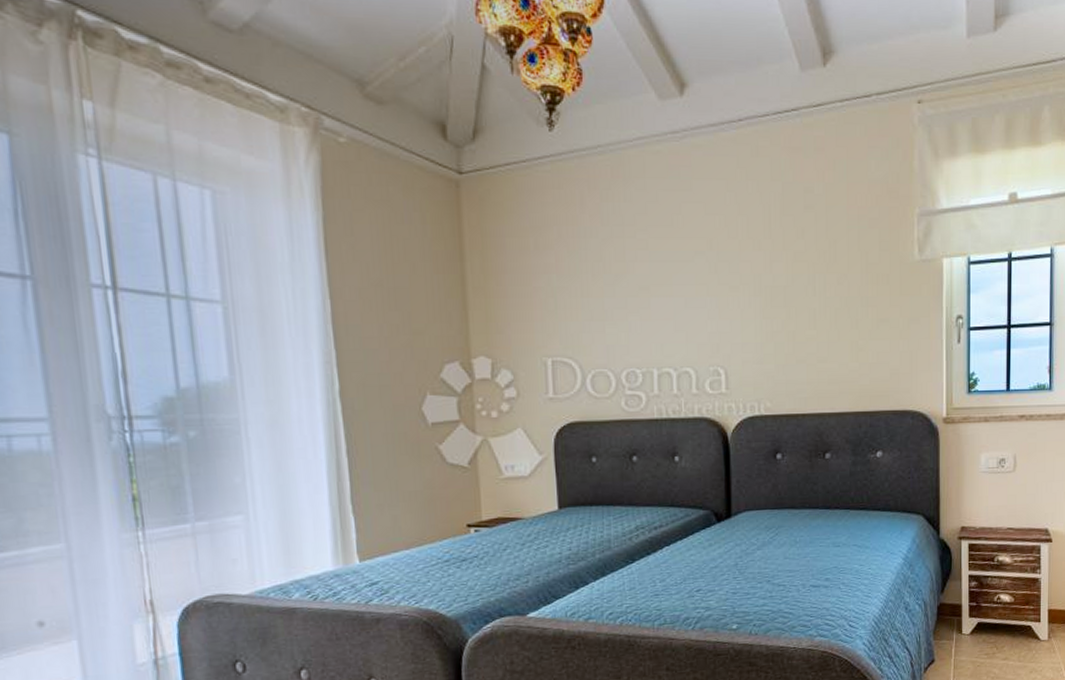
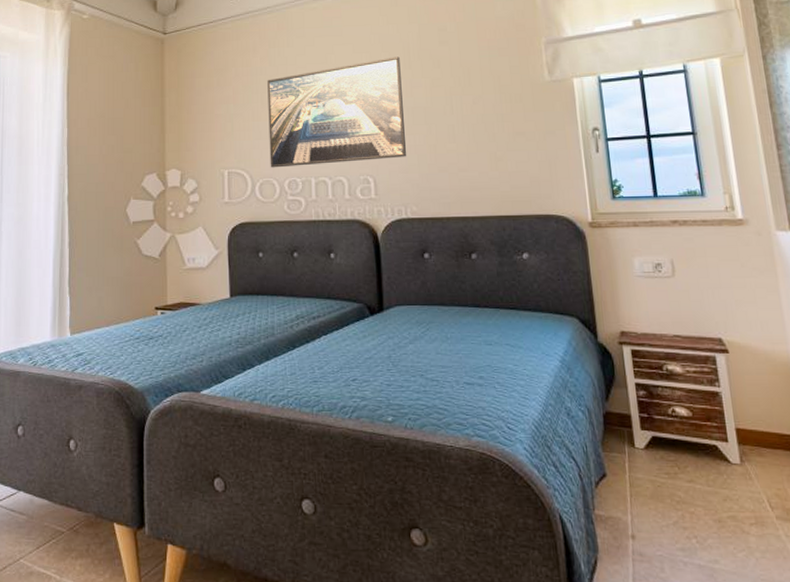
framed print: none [599,222,763,356] -> present [267,56,407,168]

